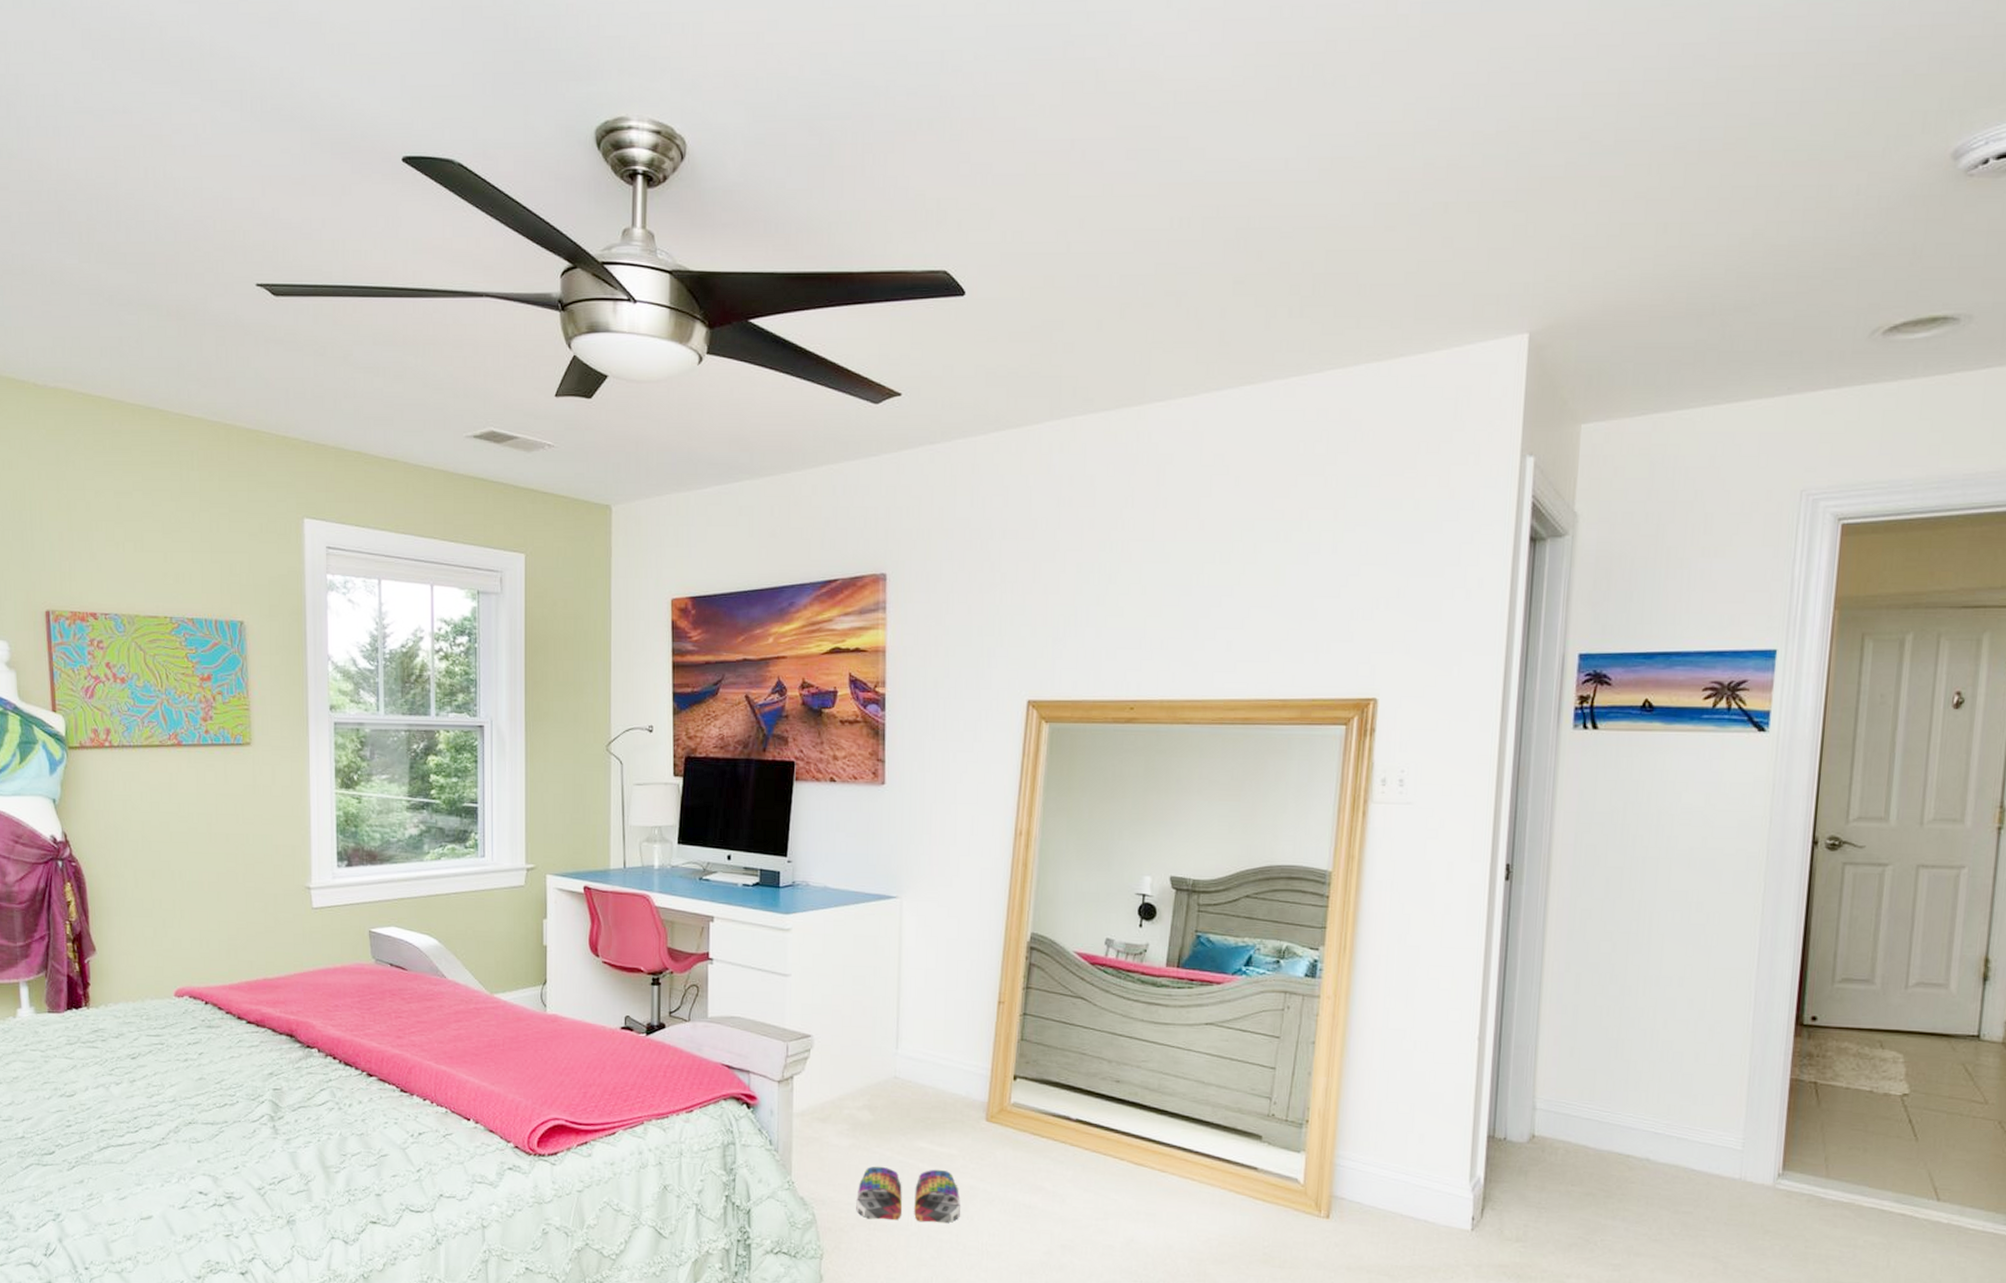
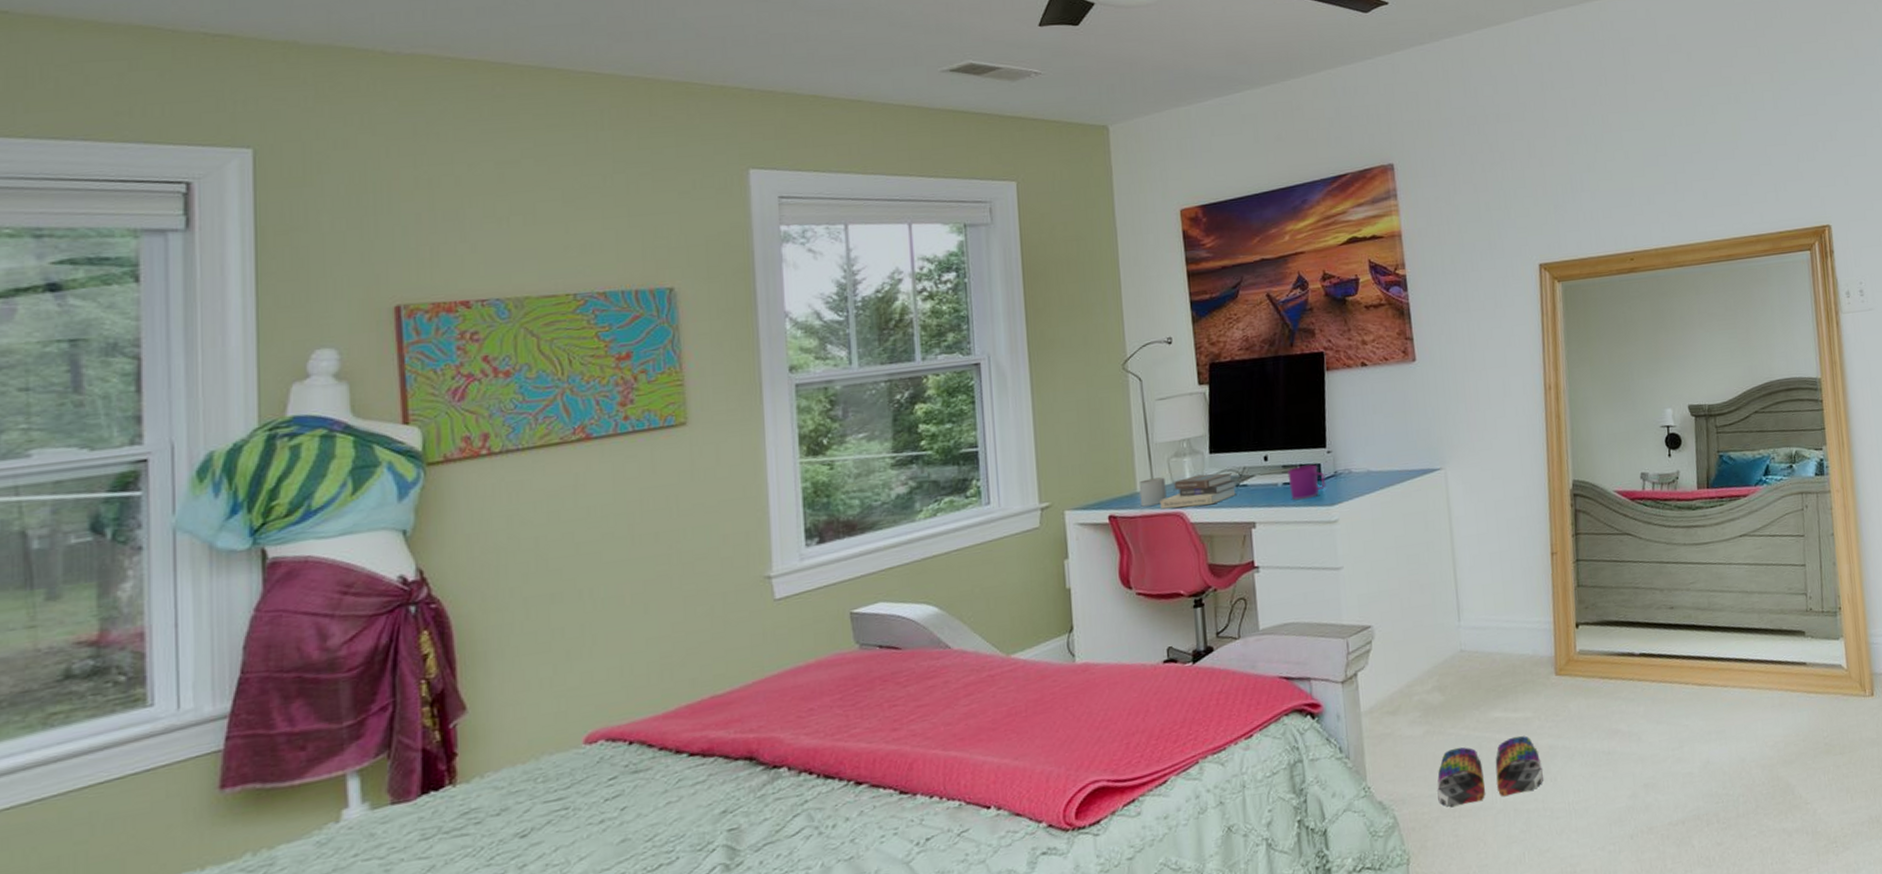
cup: none [612,858,636,885] -> present [1139,477,1167,507]
books: none [630,862,700,893] -> present [1160,473,1237,509]
mug: none [748,870,783,904] -> present [1287,464,1326,501]

